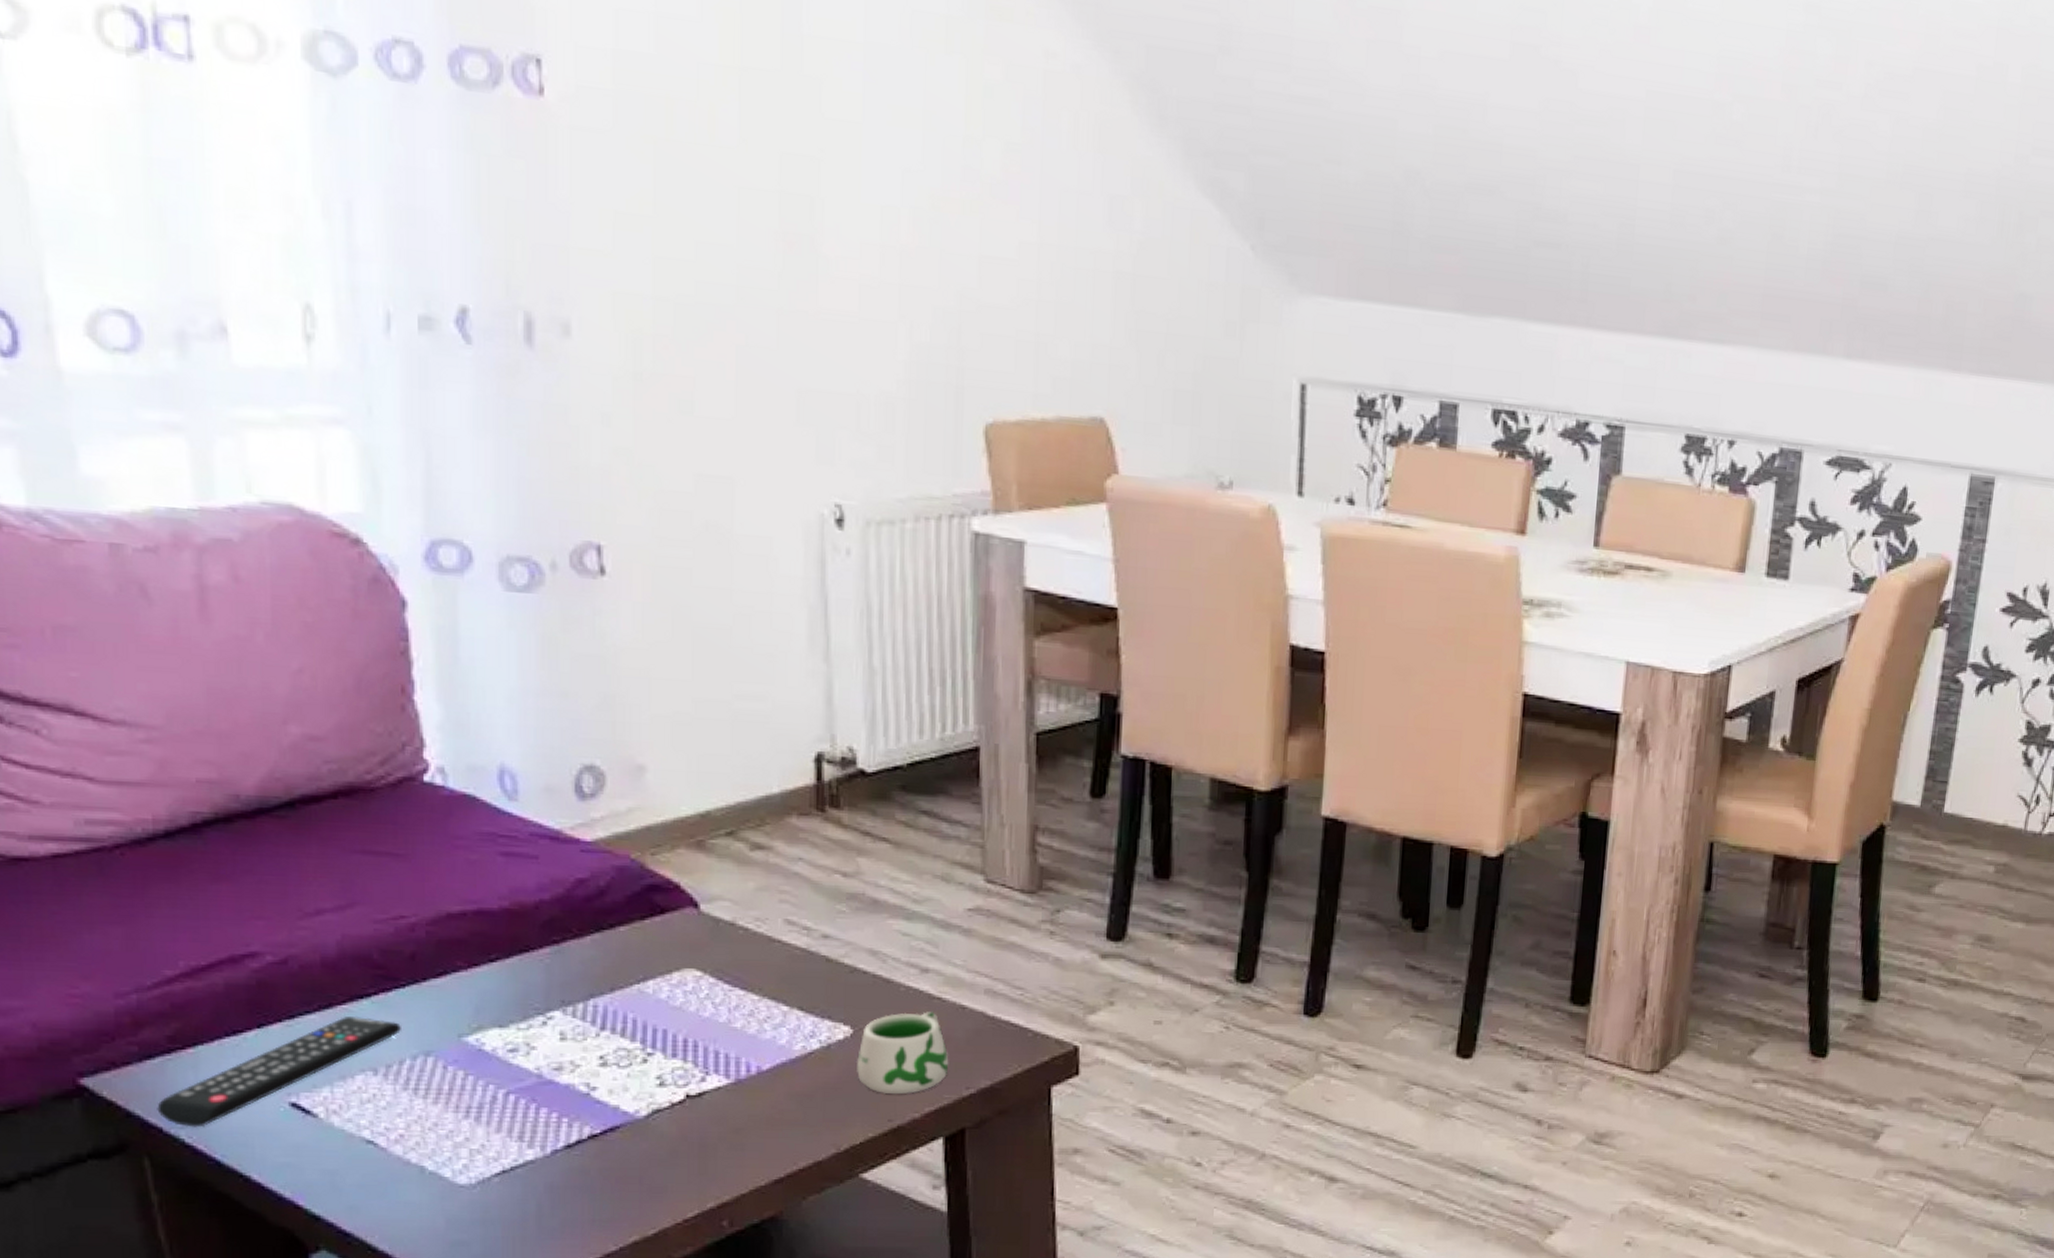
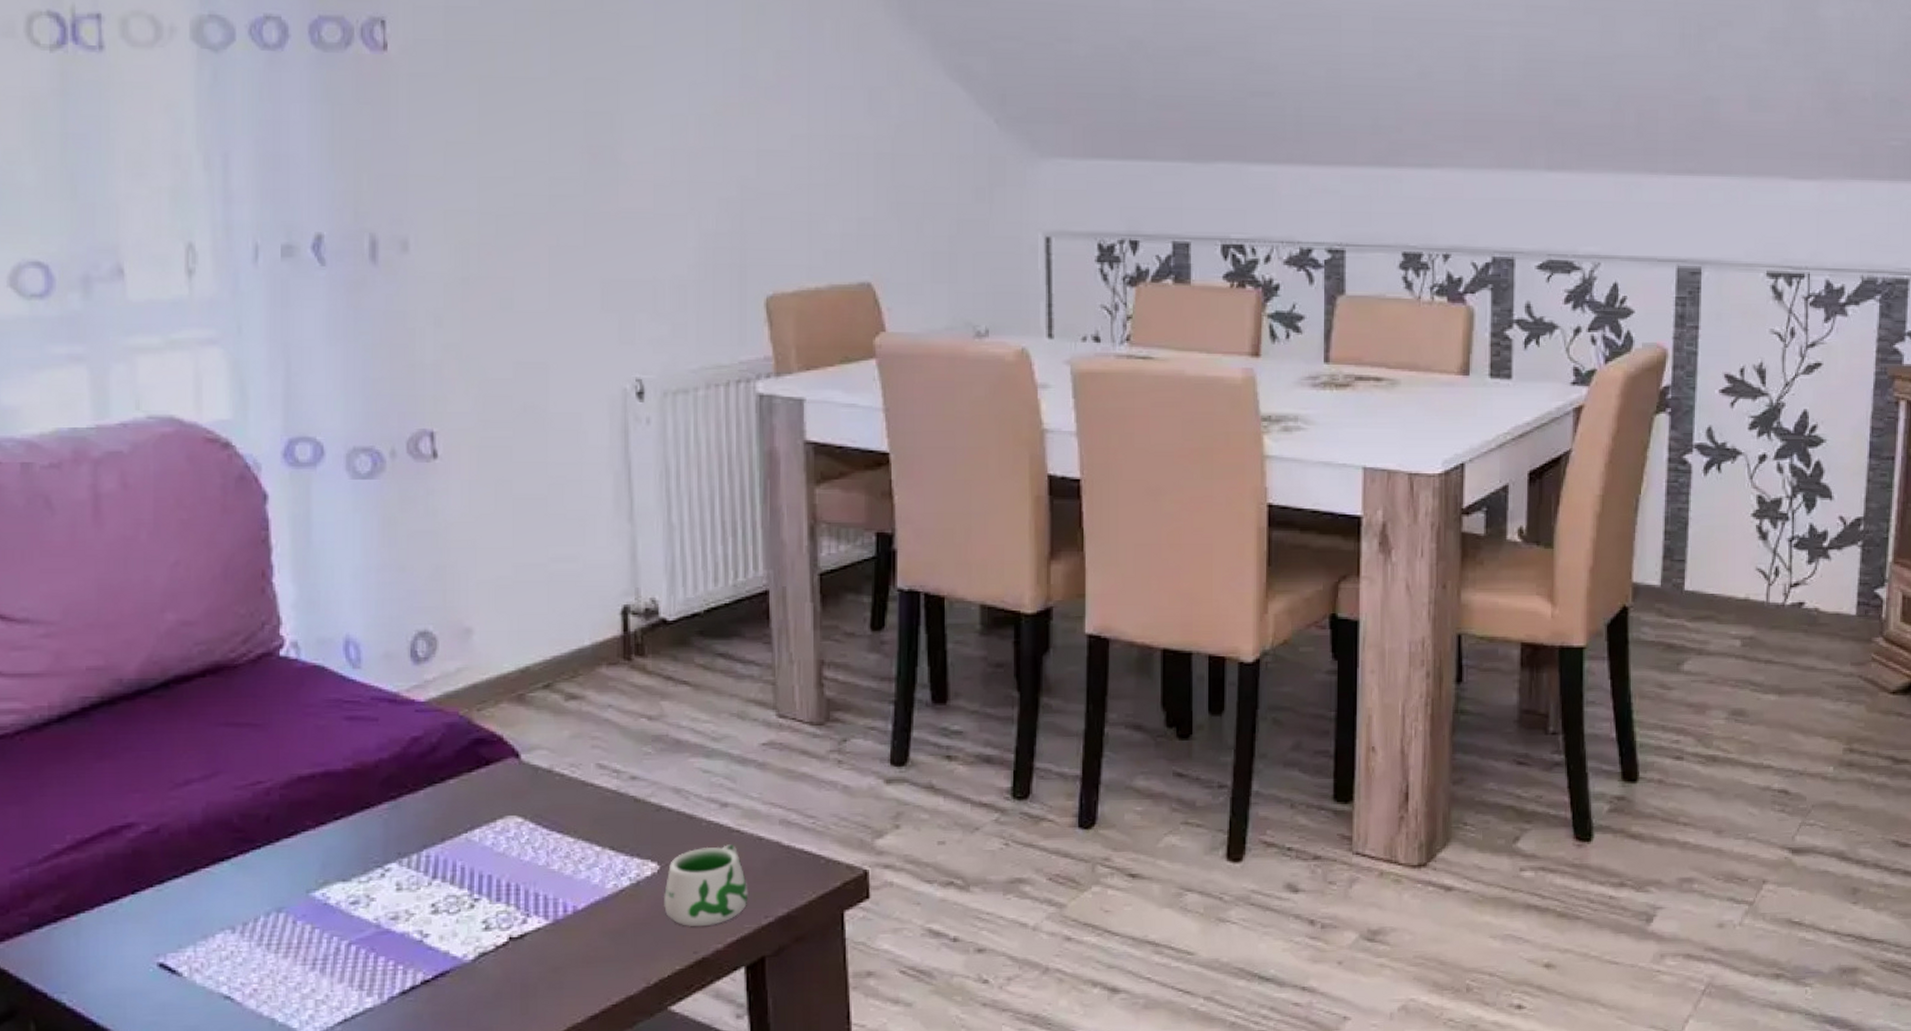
remote control: present [157,1016,401,1128] -> none [43,877,256,992]

